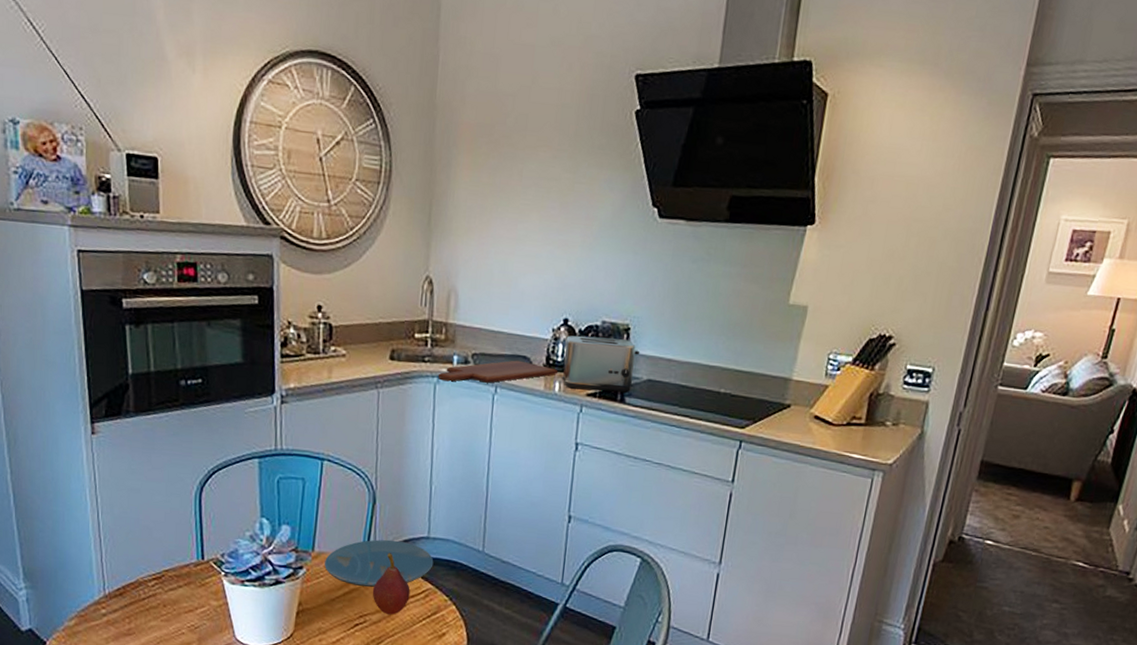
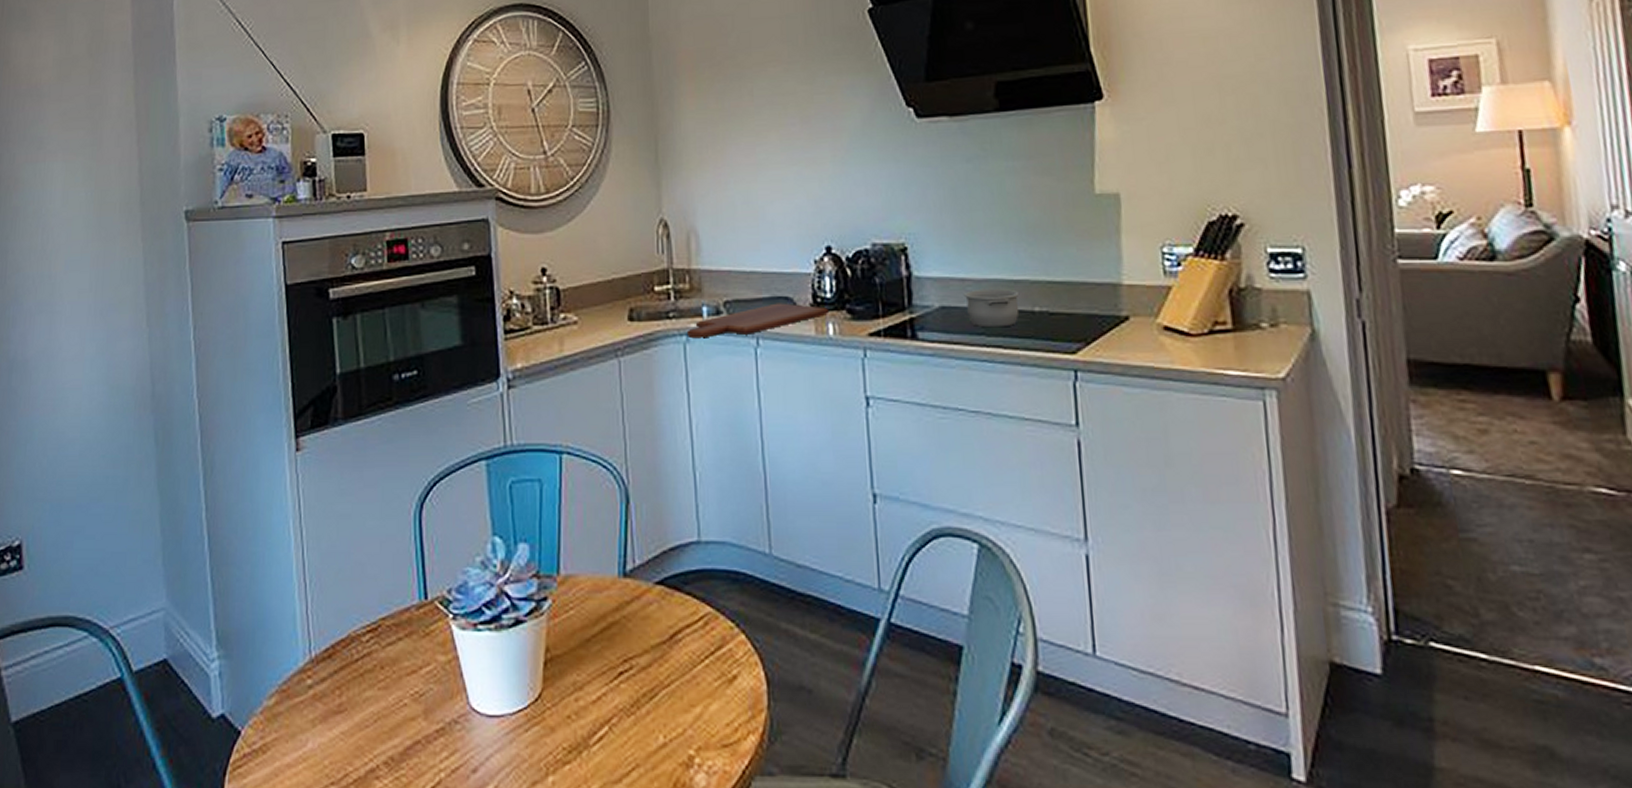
plate: present [325,539,434,588] -> none [574,549,710,619]
fruit: present [372,553,410,615] -> none [636,568,685,655]
toaster: present [562,335,640,393] -> none [832,262,925,329]
cooking pot: none [667,369,712,402] -> present [963,289,1020,328]

